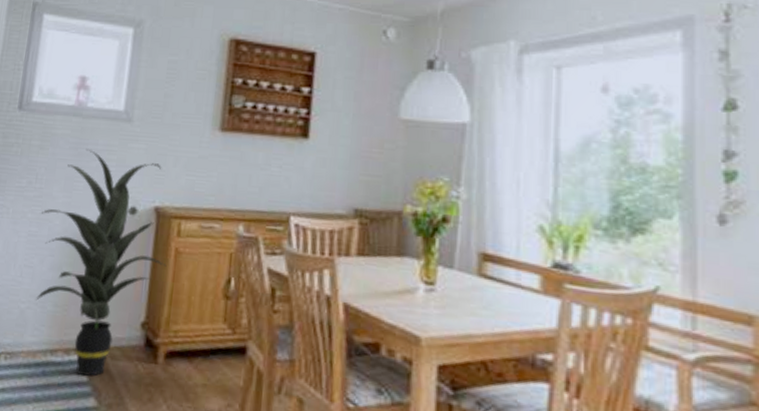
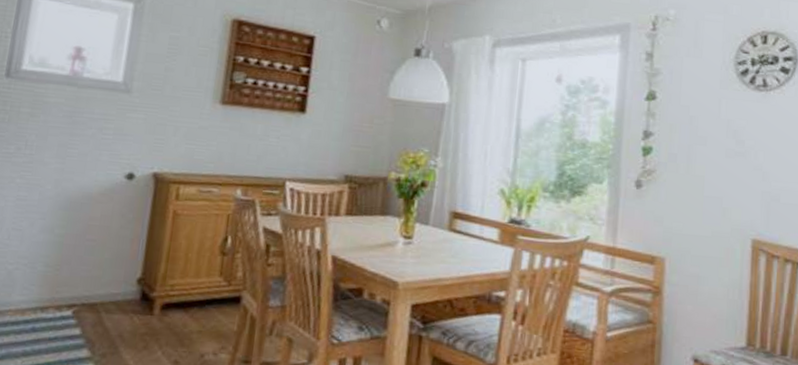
indoor plant: present [36,148,167,377] -> none [25,117,164,330]

